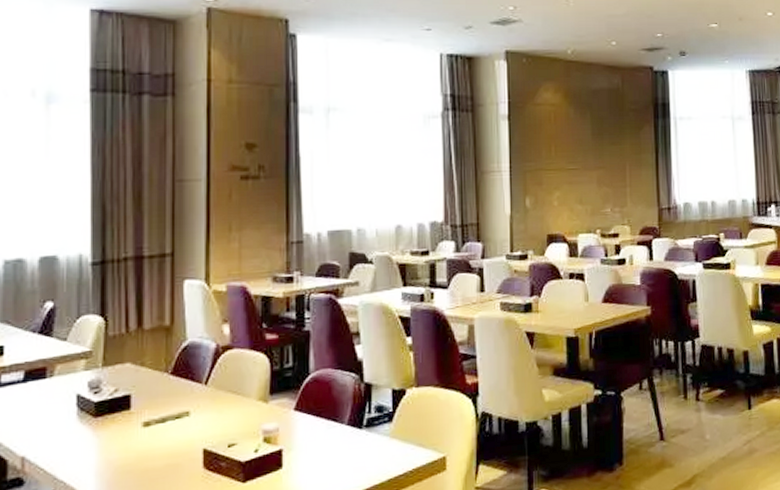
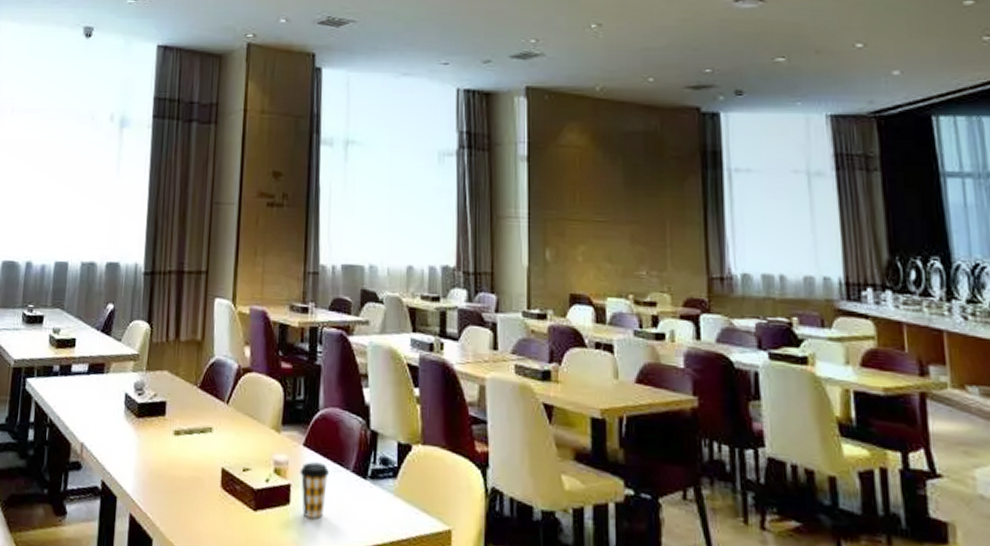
coffee cup: none [292,423,323,477] -> present [300,462,329,519]

